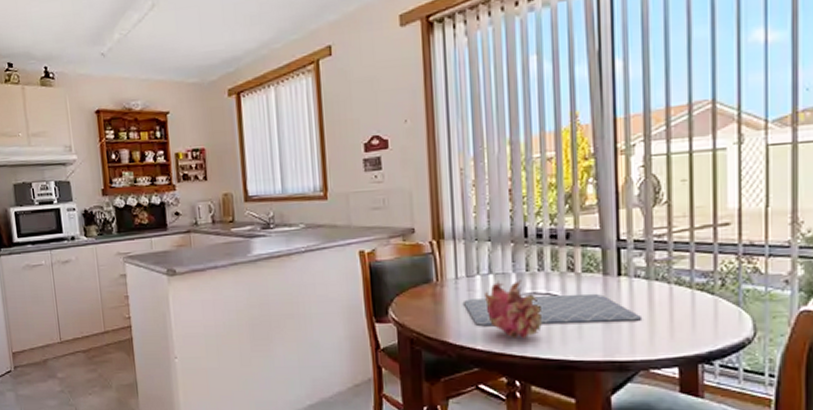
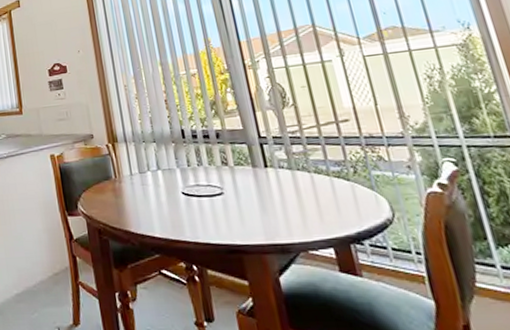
placemat: present [464,293,643,326] -> none [140,183,293,216]
fruit: present [485,280,542,339] -> none [156,174,208,226]

